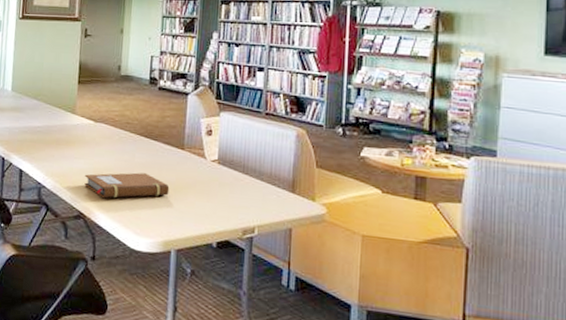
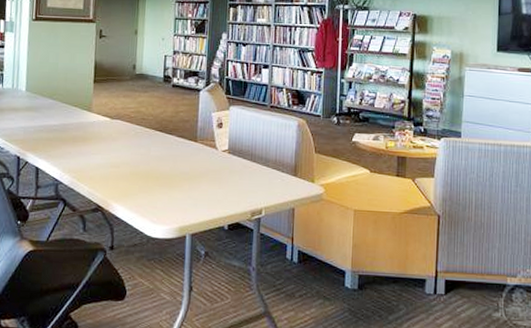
notebook: present [84,172,170,198] -> none [102,165,184,190]

